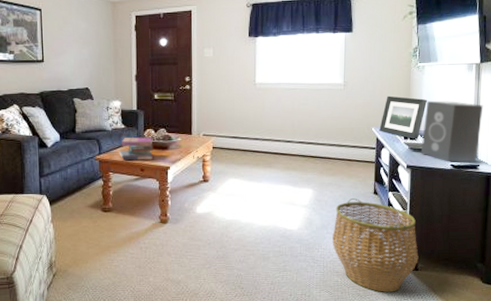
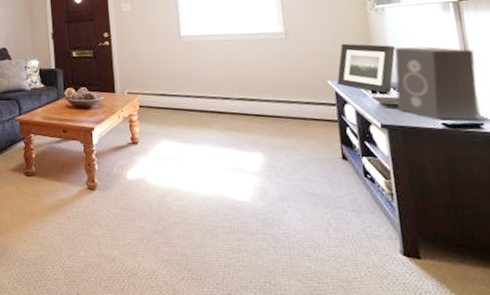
books: present [119,137,154,161] -> none [39,96,75,122]
basket: present [332,198,419,292] -> none [294,165,419,286]

